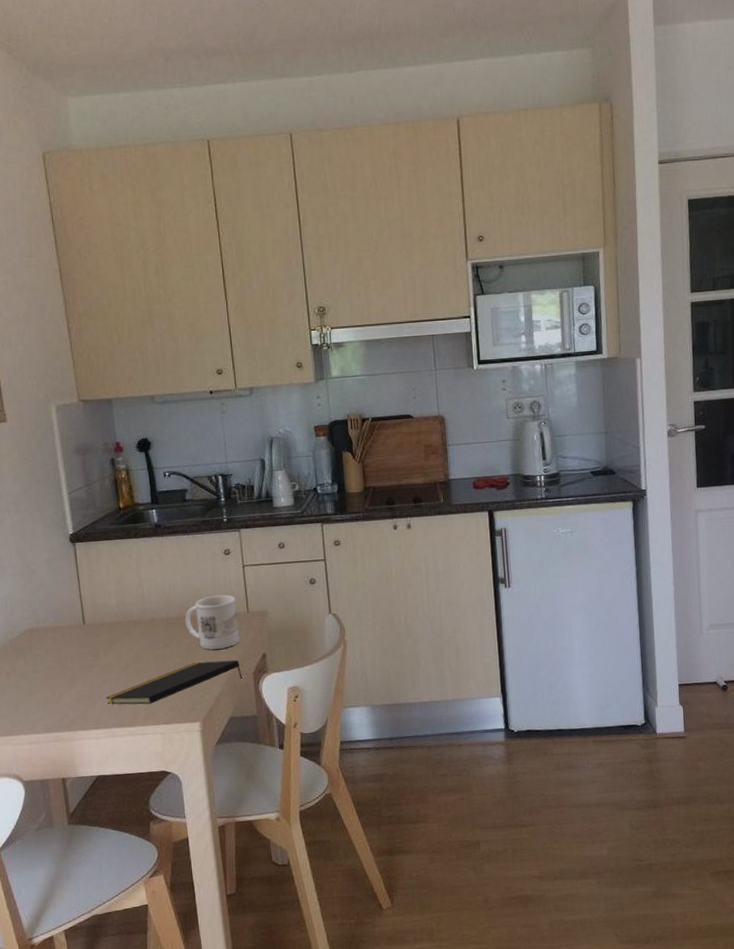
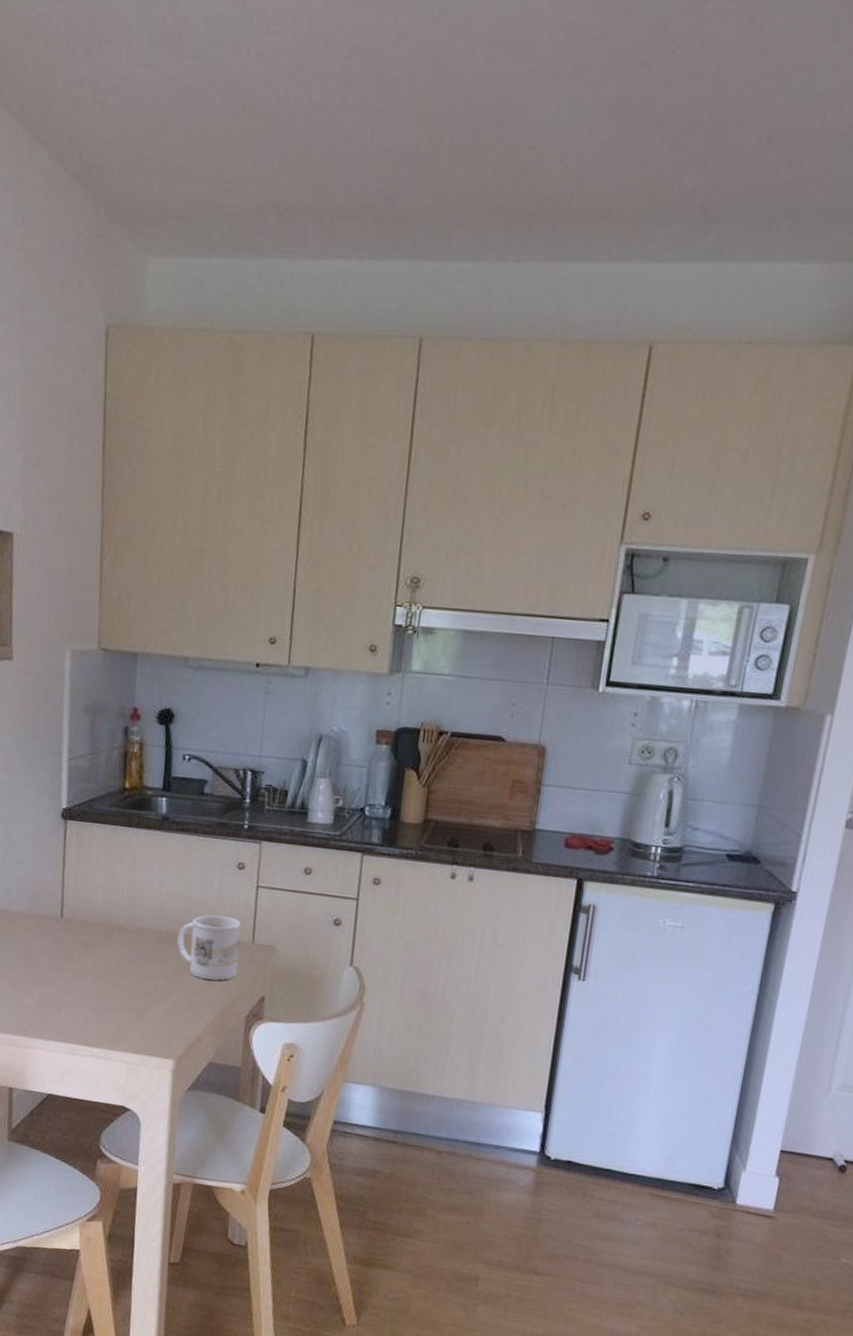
notepad: present [106,659,243,705] -> none [72,989,232,1026]

